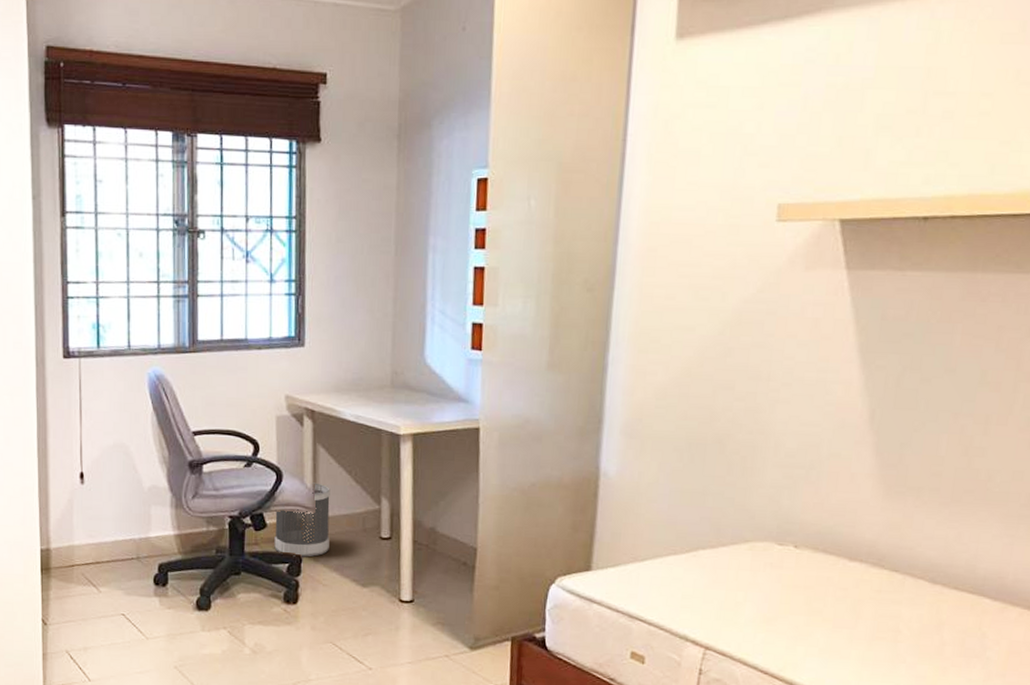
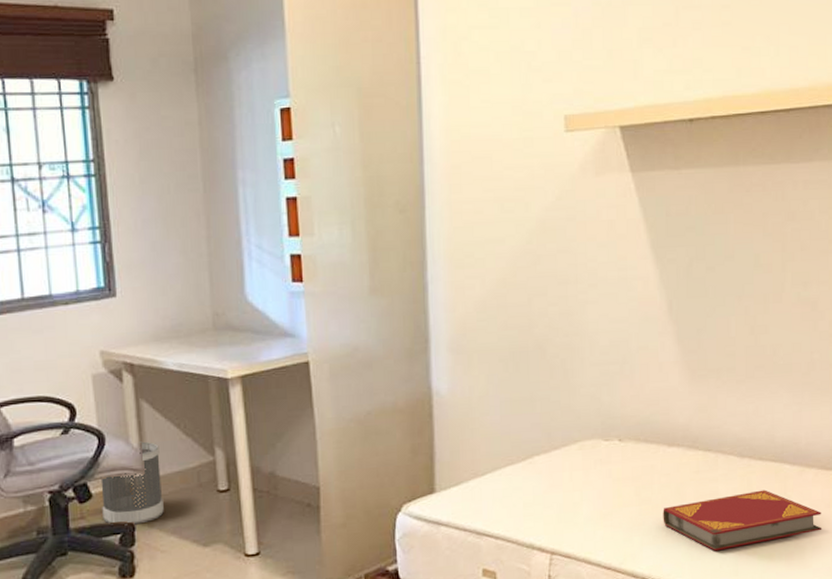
hardback book: none [832,620,1021,676] -> present [663,490,822,551]

